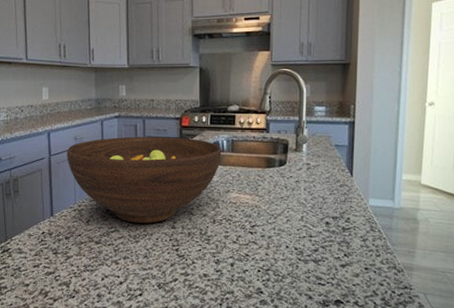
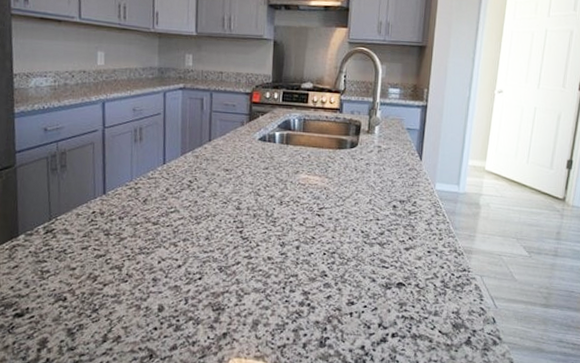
fruit bowl: present [67,136,222,223] -> none [123,110,293,204]

